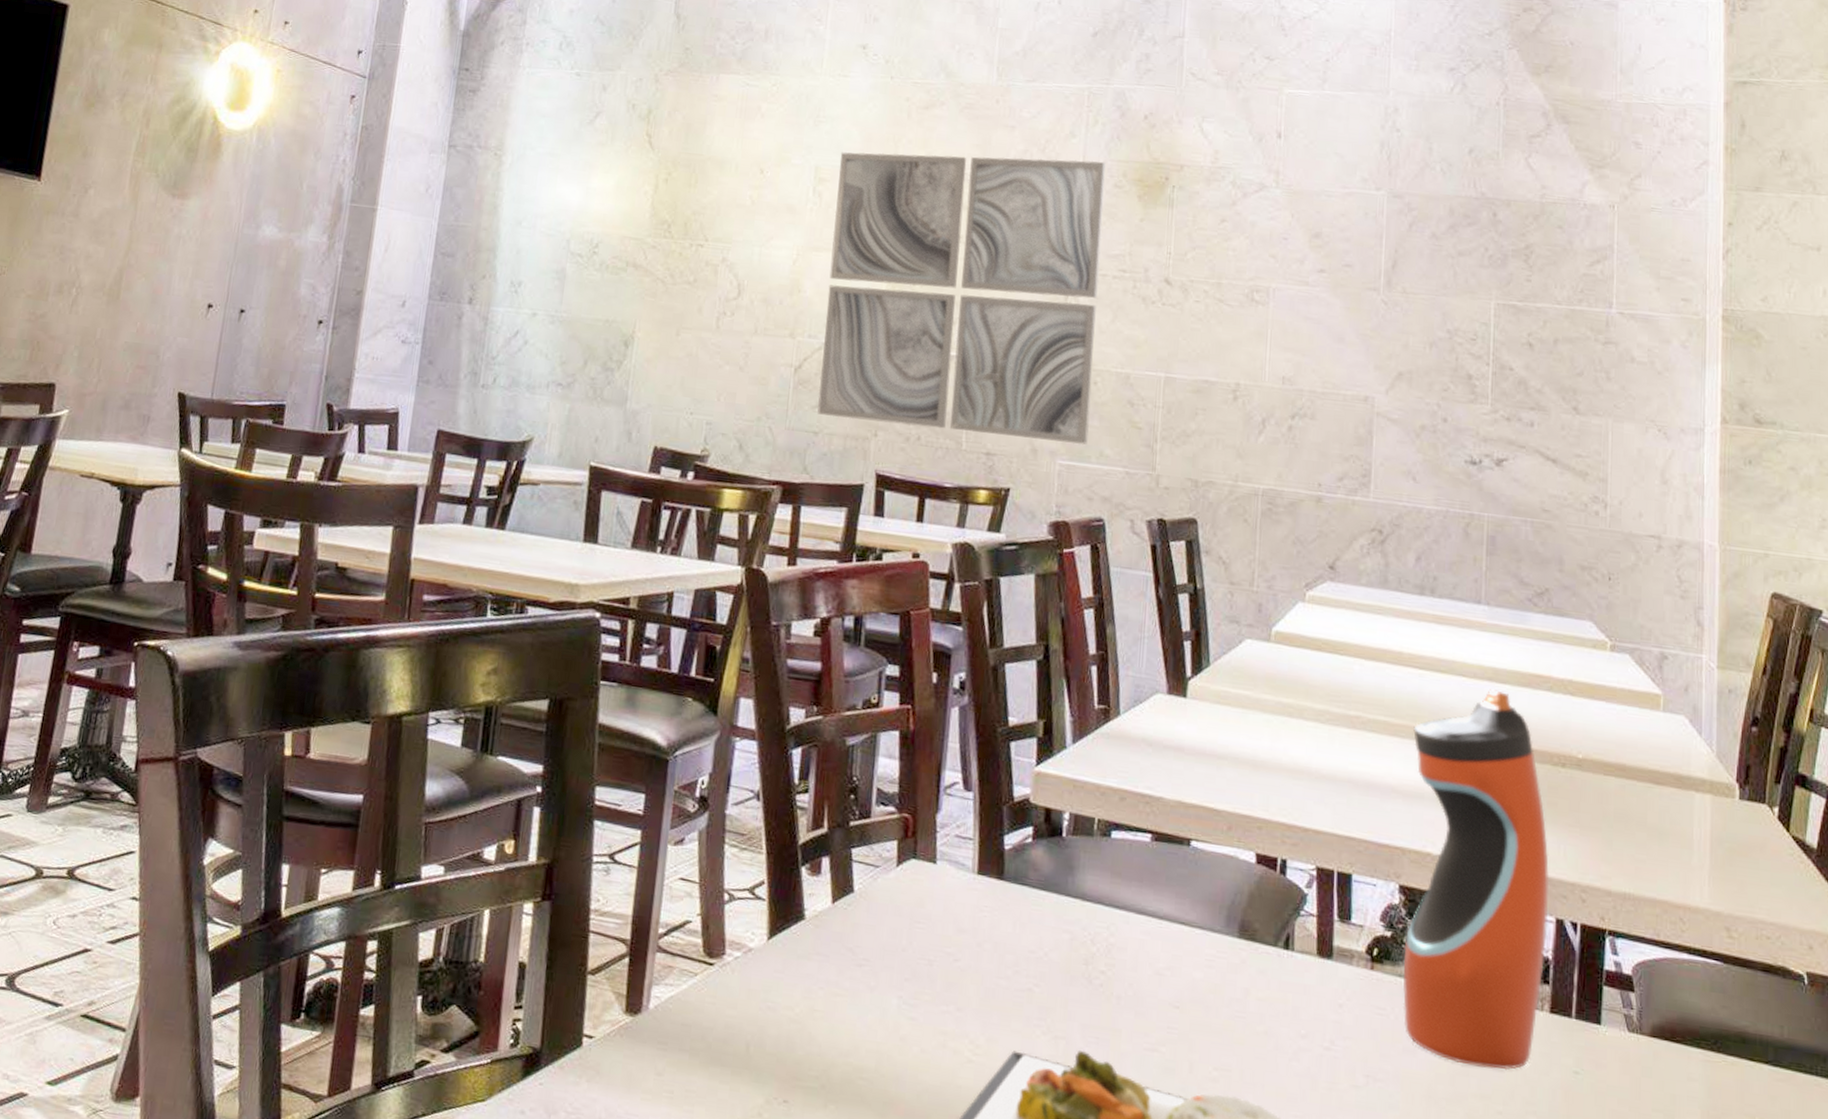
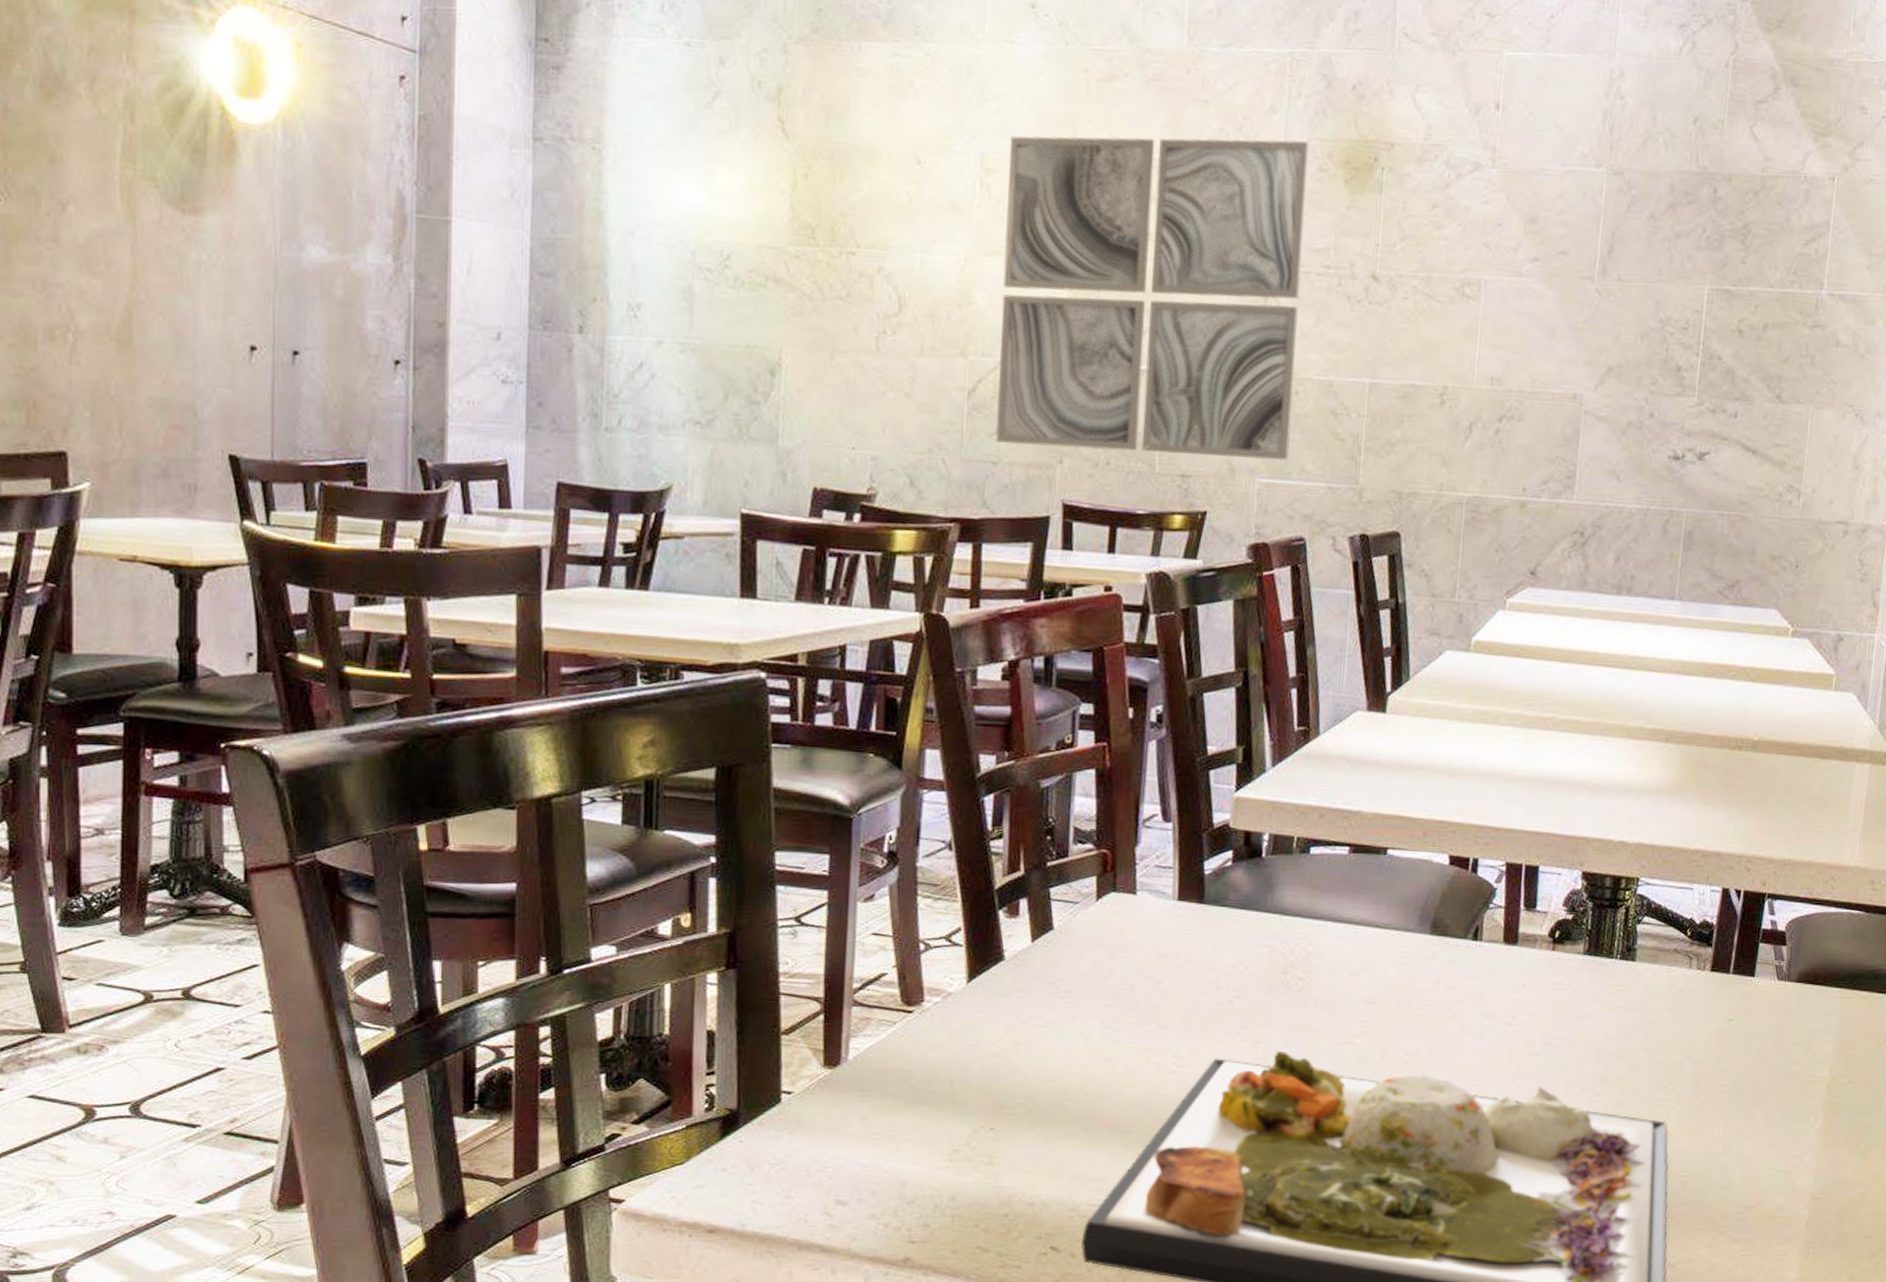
water bottle: present [1403,689,1550,1071] -> none [1580,682,1721,1025]

